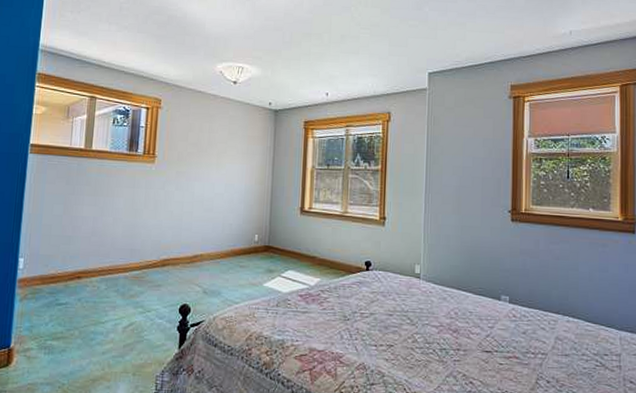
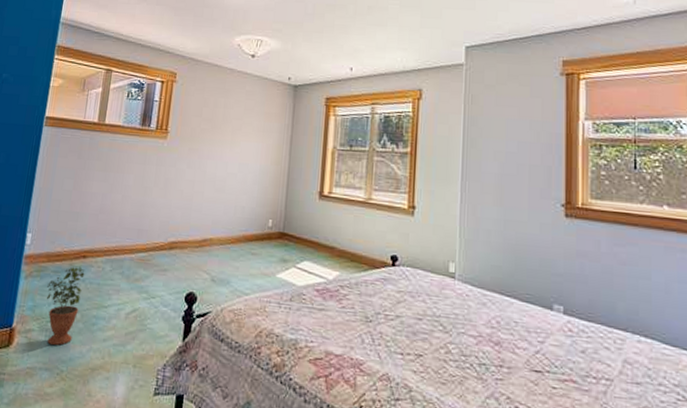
potted plant: none [43,287,81,361] -> present [47,266,85,346]

